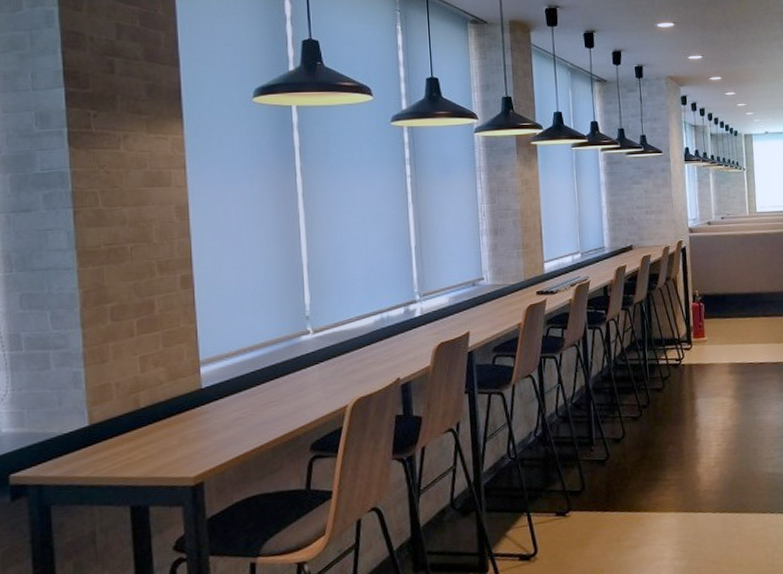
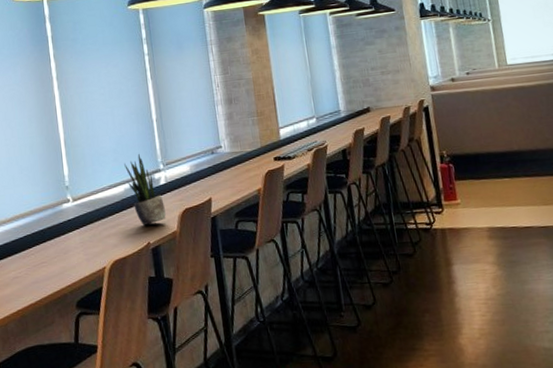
potted plant: none [376,283,419,360] -> present [124,154,166,225]

